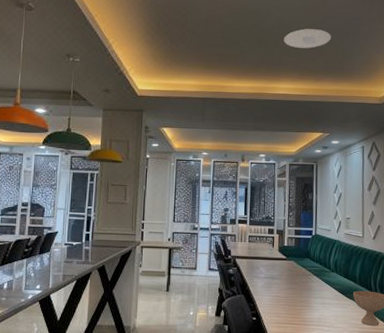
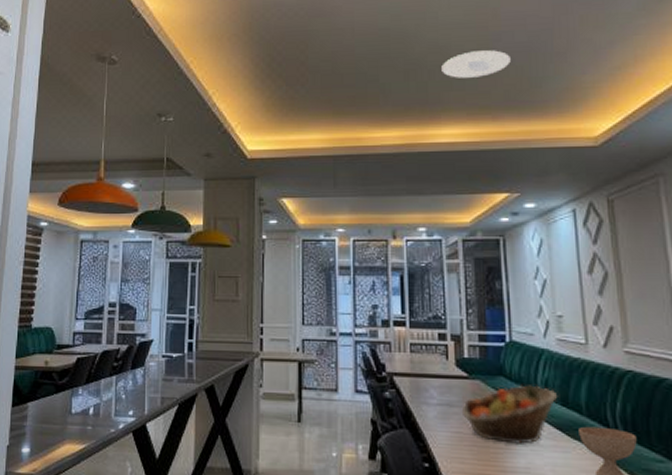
fruit basket: none [280,264,343,303] -> present [461,385,558,444]

